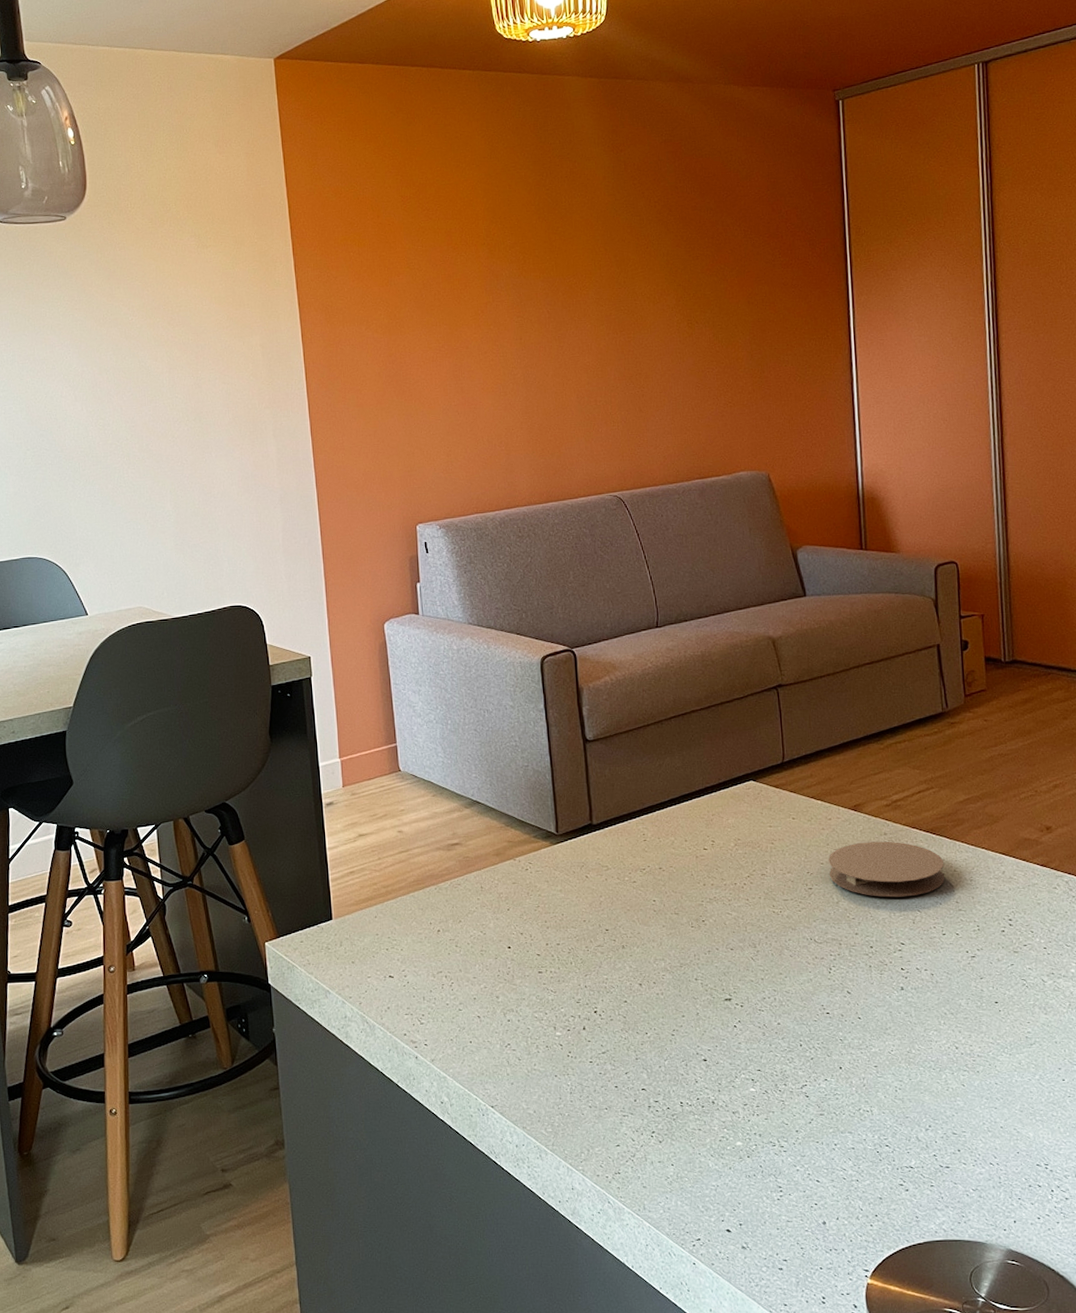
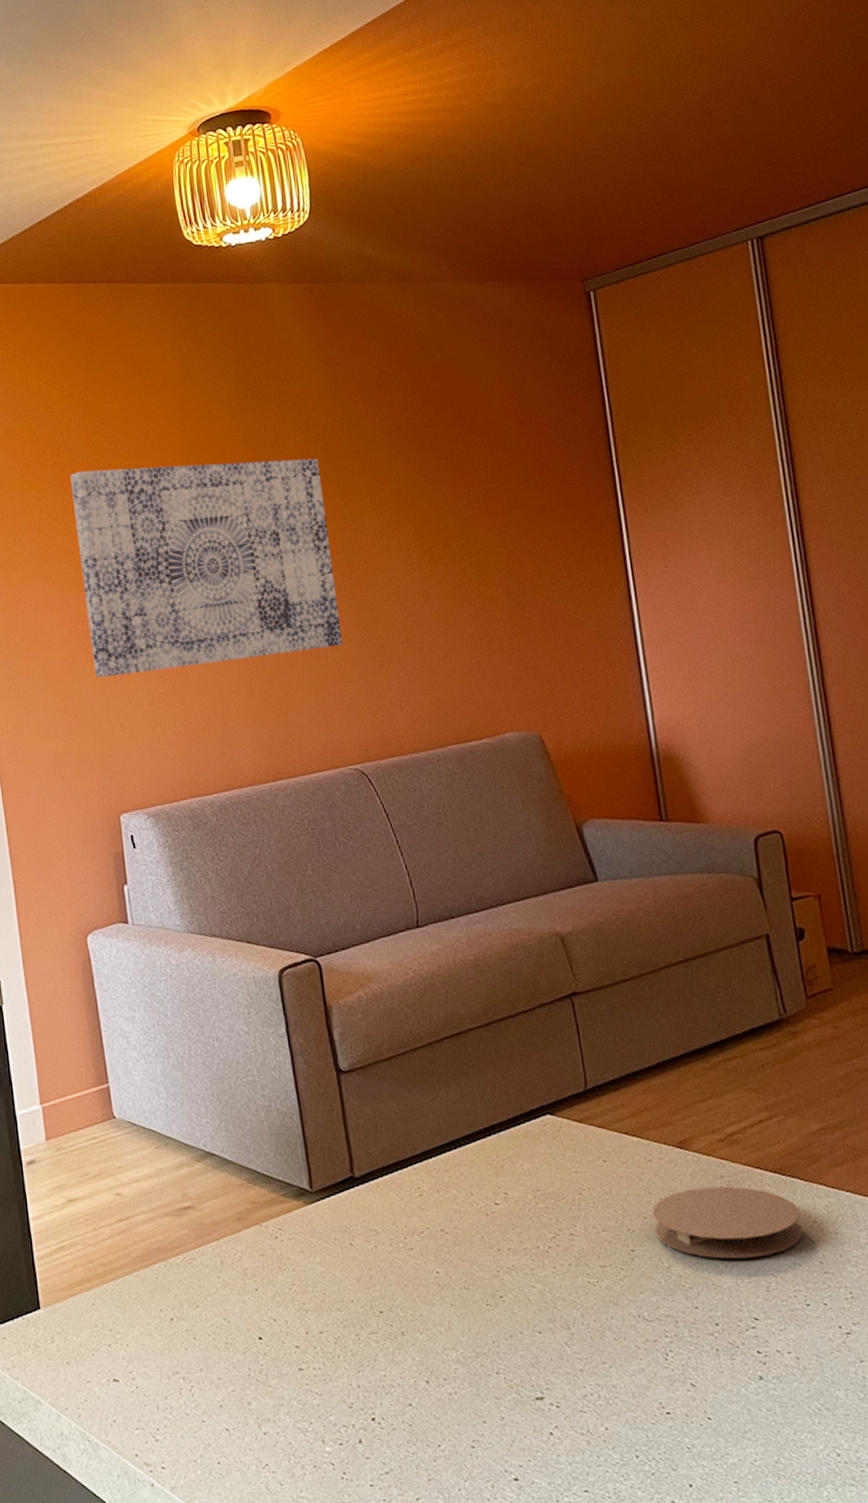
wall art: none [387,231,611,409] -> present [69,458,343,678]

